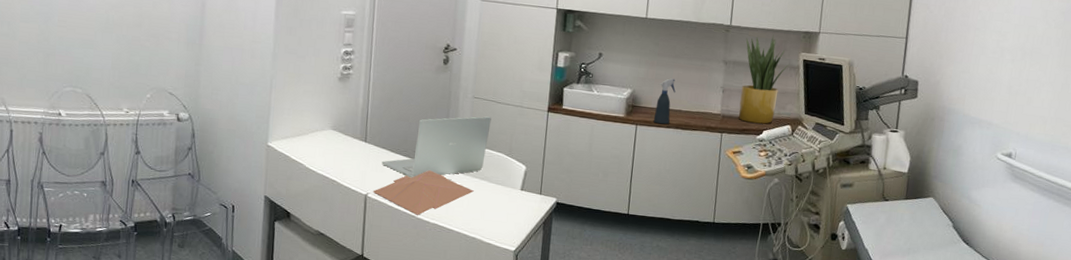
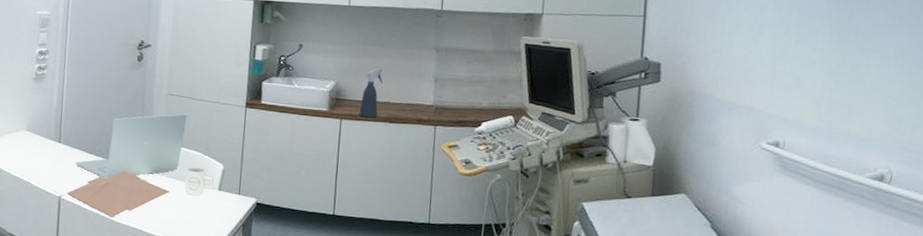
mug: none [488,167,516,196] -> present [184,167,213,196]
planter: present [738,34,790,124] -> none [453,18,510,115]

